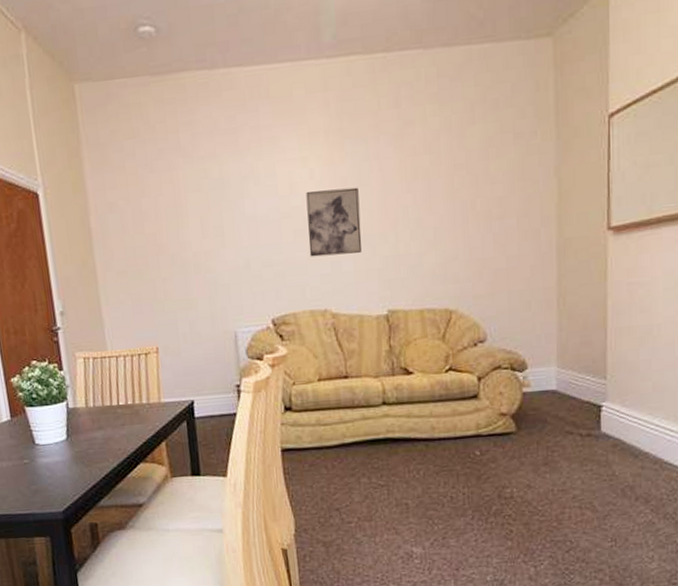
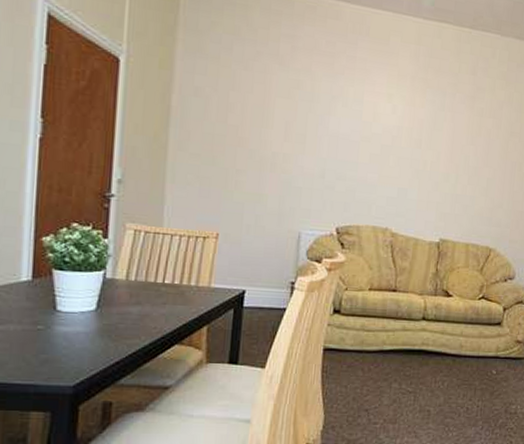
wall art: present [306,187,362,257] -> none [381,124,432,185]

